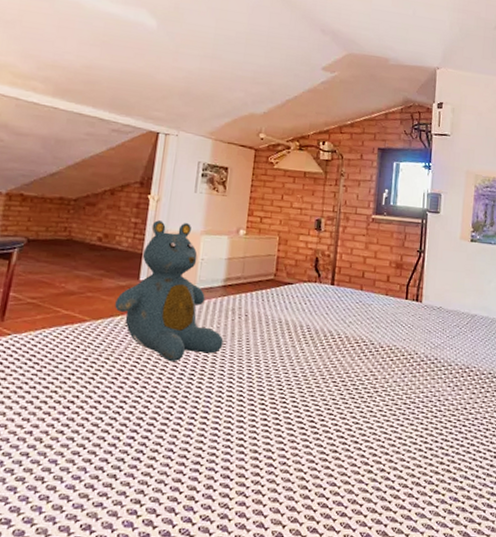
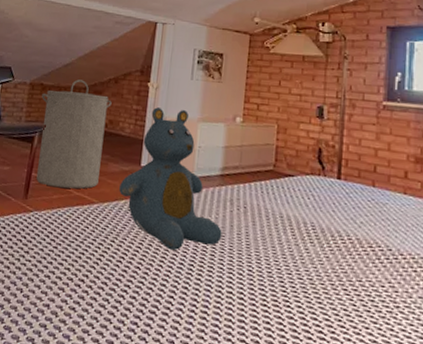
laundry hamper: none [15,190,107,308] -> present [36,79,112,189]

